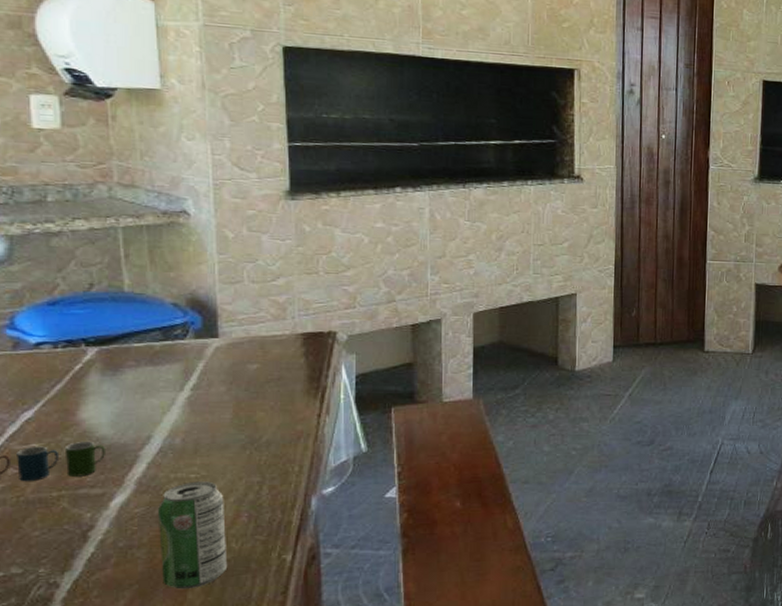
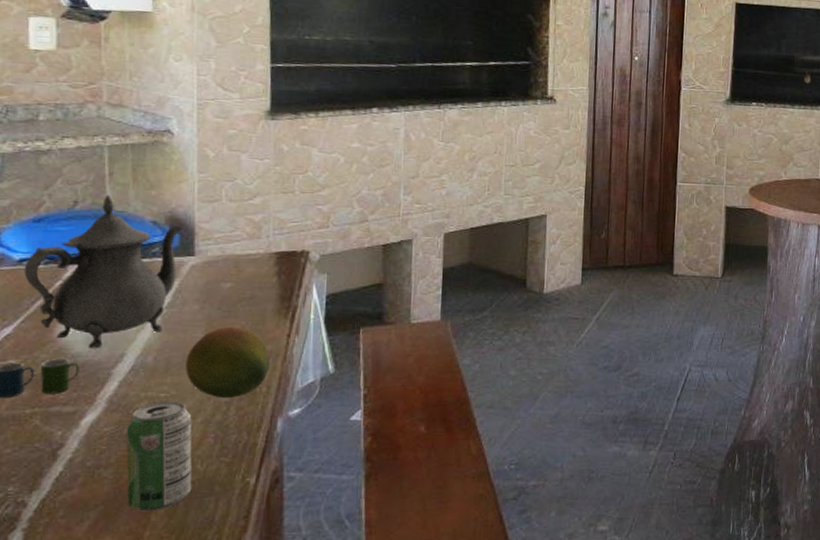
teapot: none [41,276,206,431] -> present [24,194,184,349]
fruit: none [215,407,302,477] -> present [185,326,271,397]

